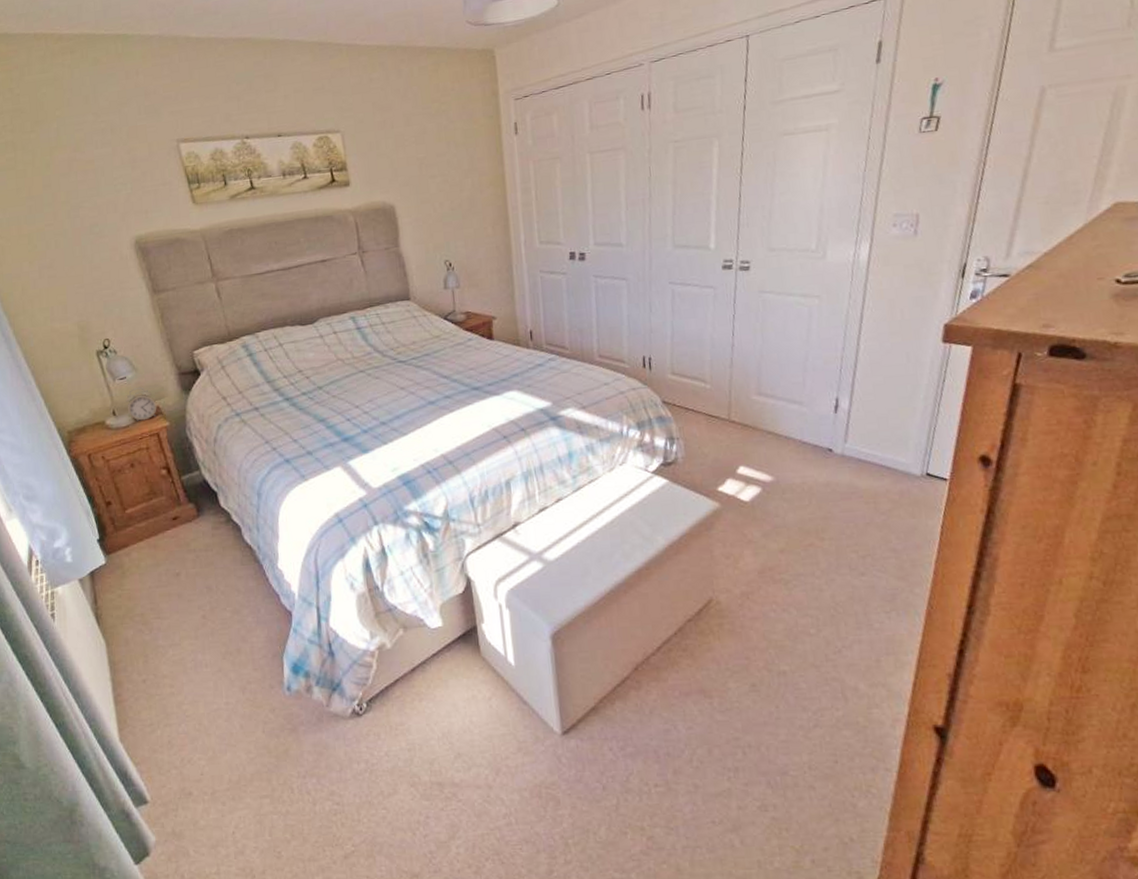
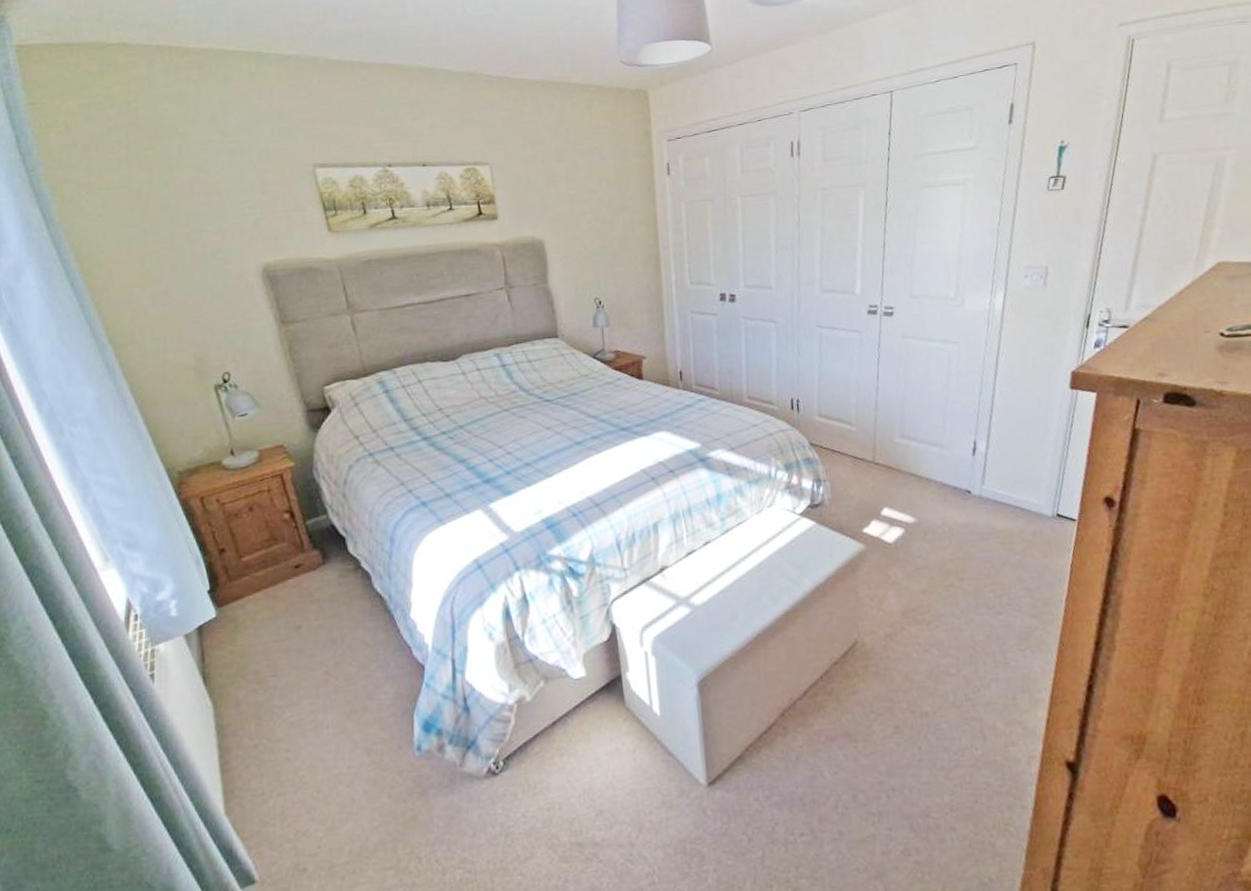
alarm clock: present [125,387,157,422] -> none [245,425,281,463]

